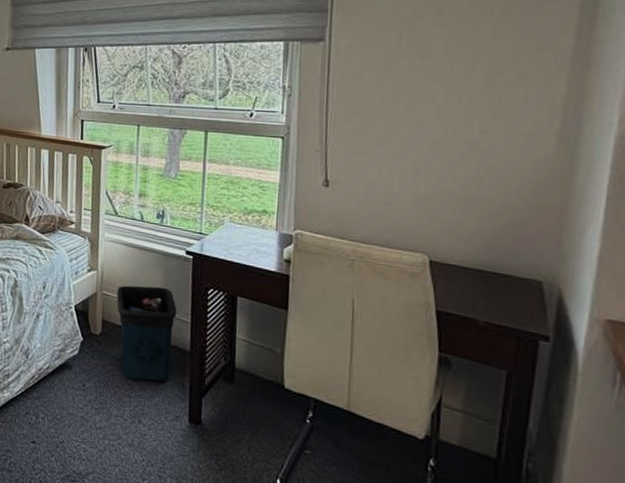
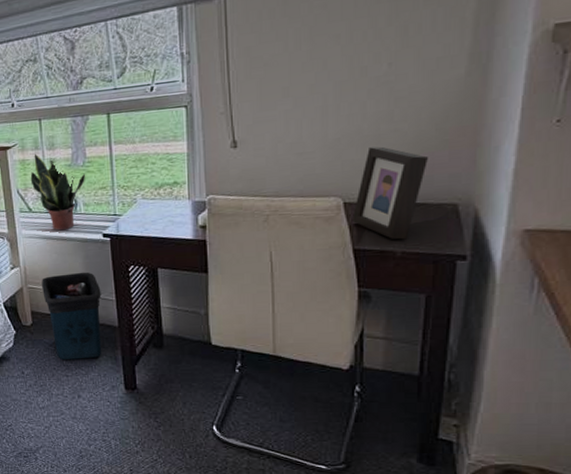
potted plant: none [120,158,177,241] -> present [30,153,86,231]
picture frame: none [436,209,515,310] -> present [351,146,428,240]

